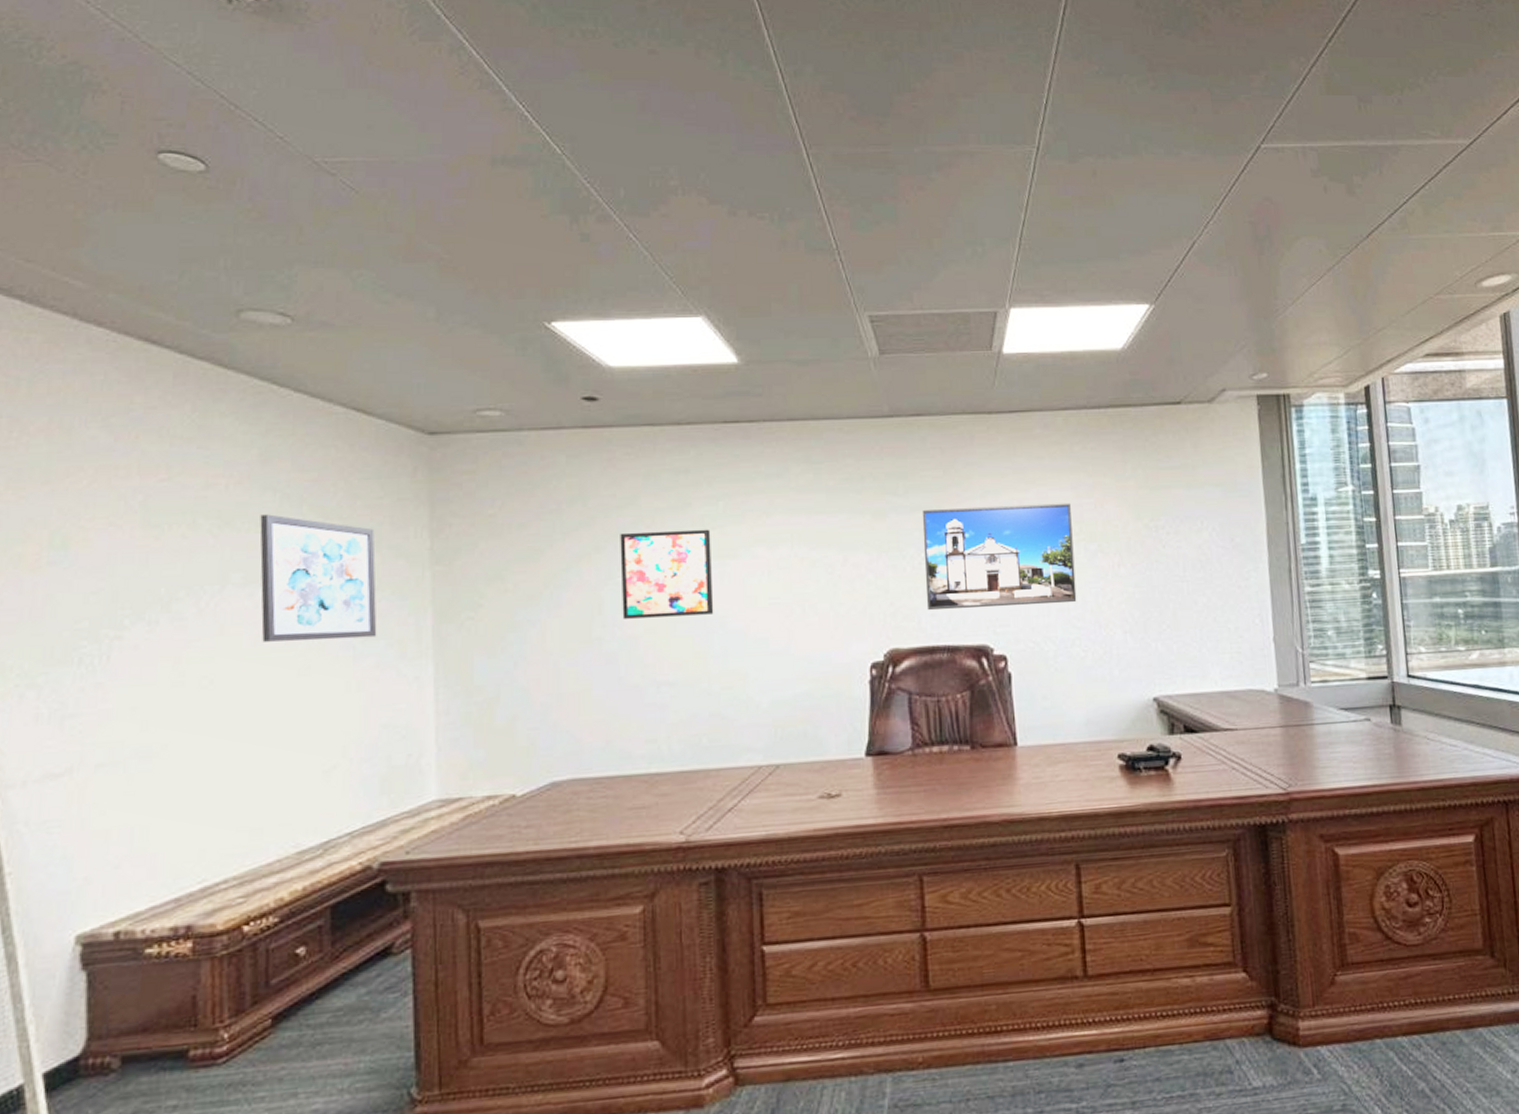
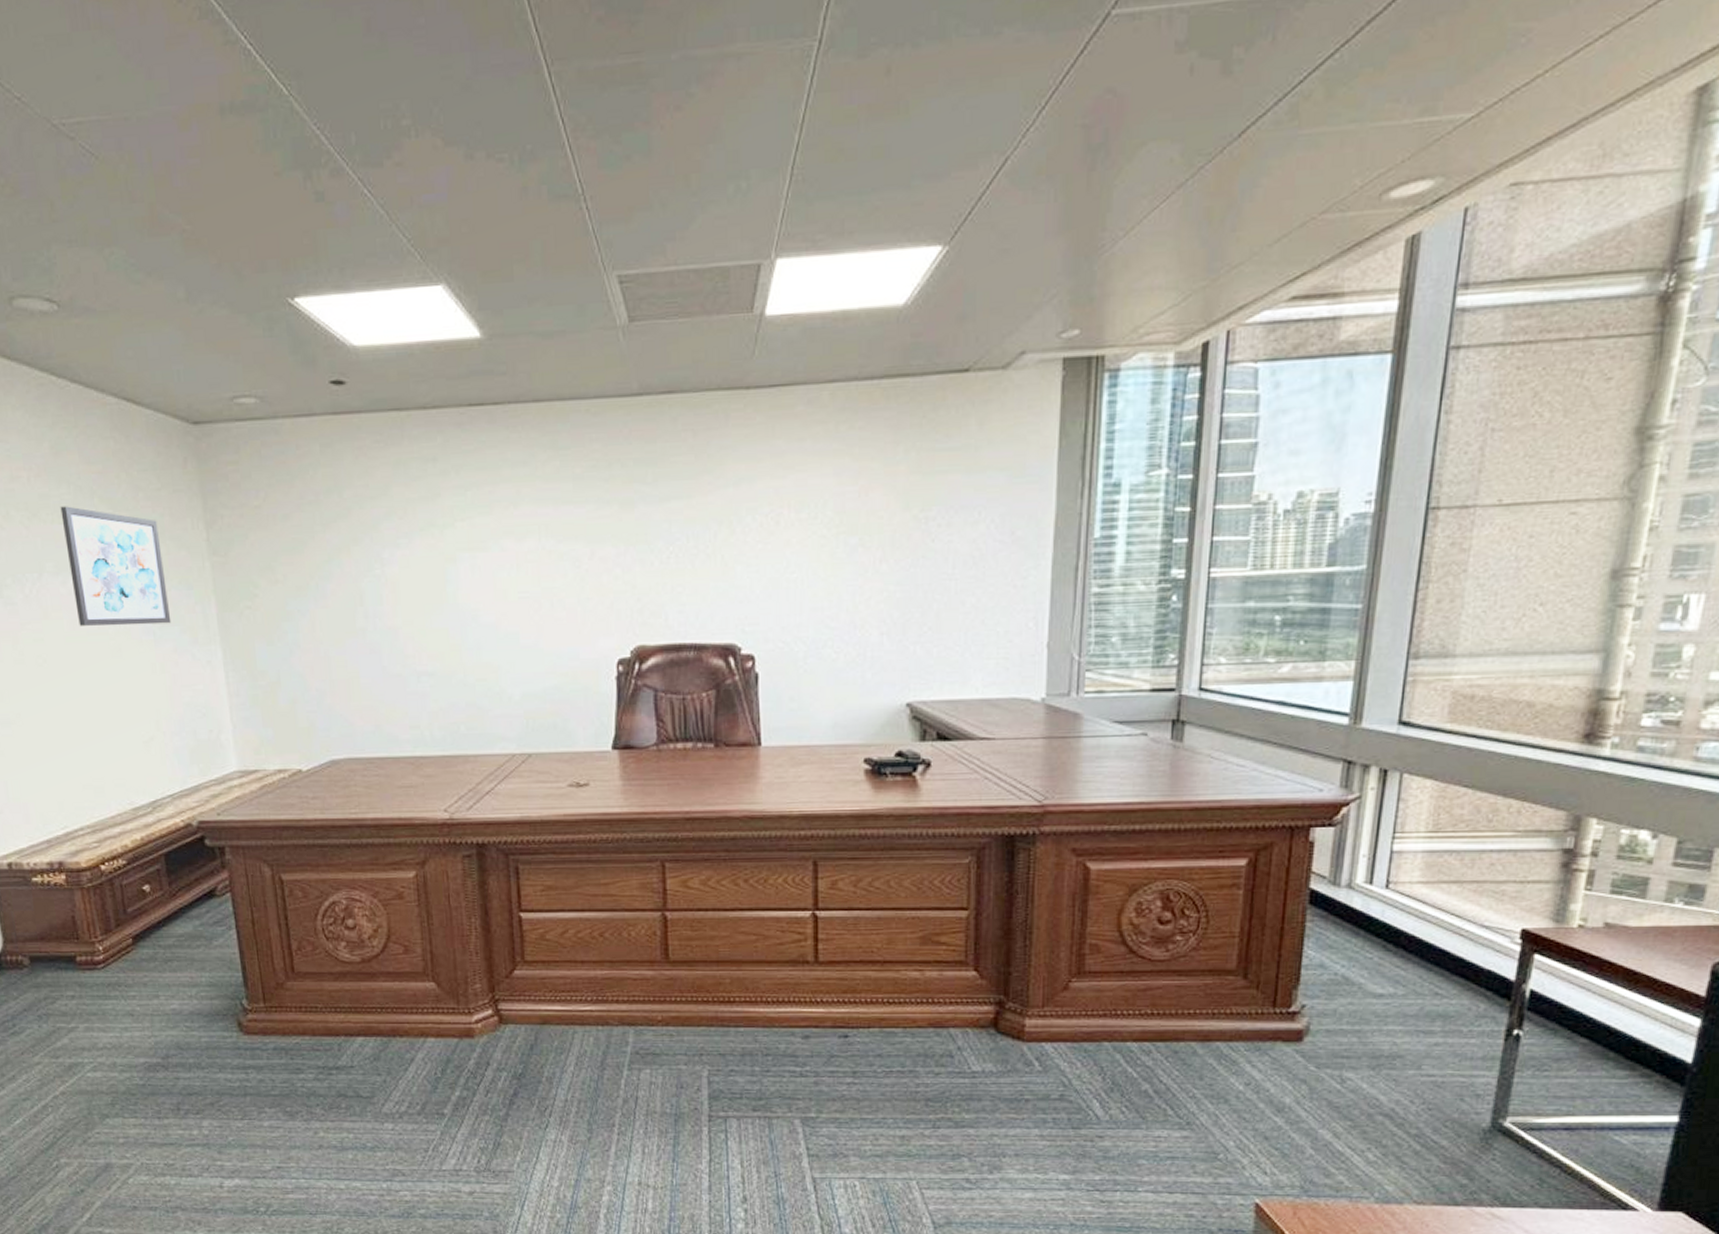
wall art: present [620,529,714,619] -> none [375,520,467,611]
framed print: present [922,503,1077,611] -> none [671,491,832,608]

